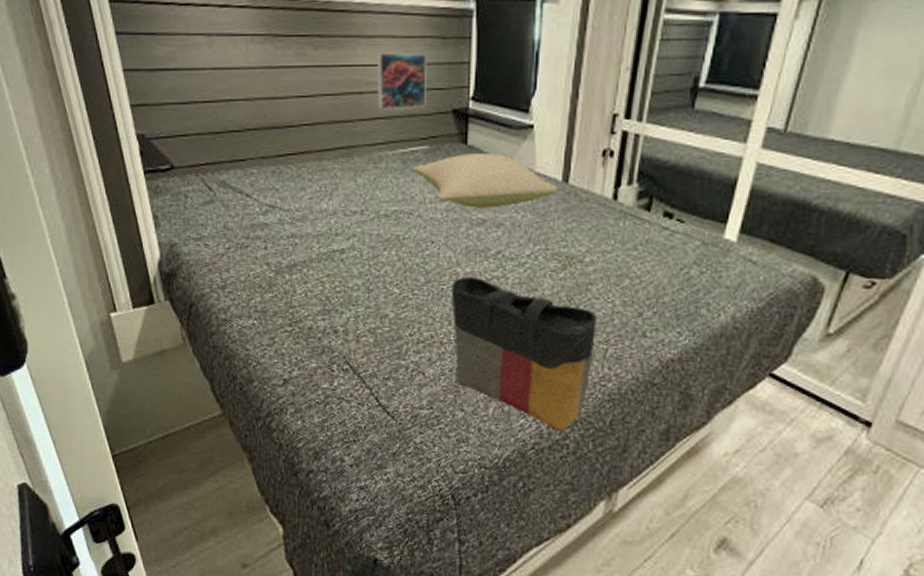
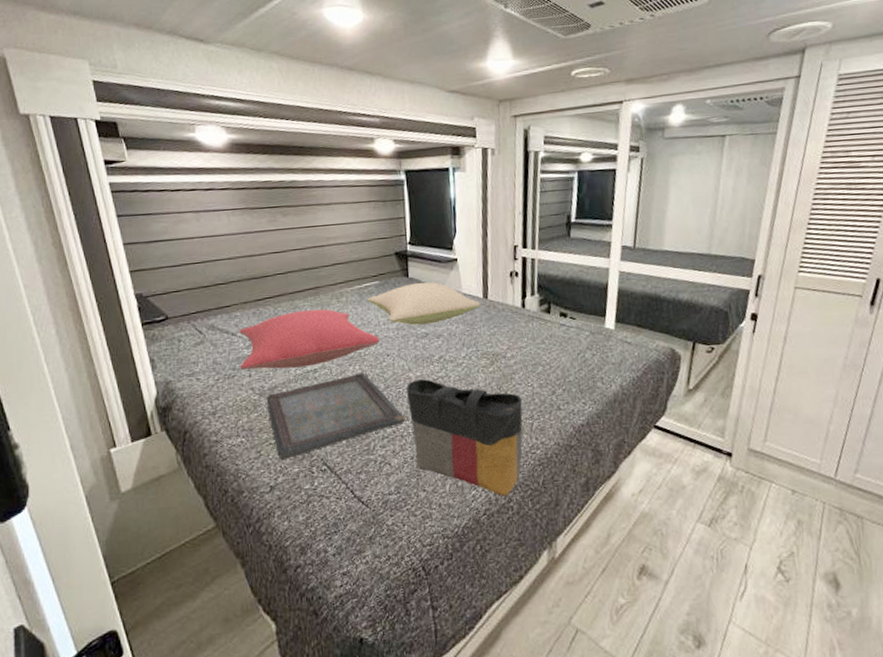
pillow: none [254,174,424,245] -> present [239,309,380,370]
serving tray: none [283,260,448,351] -> present [266,372,407,460]
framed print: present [377,52,427,109] -> none [334,213,375,257]

